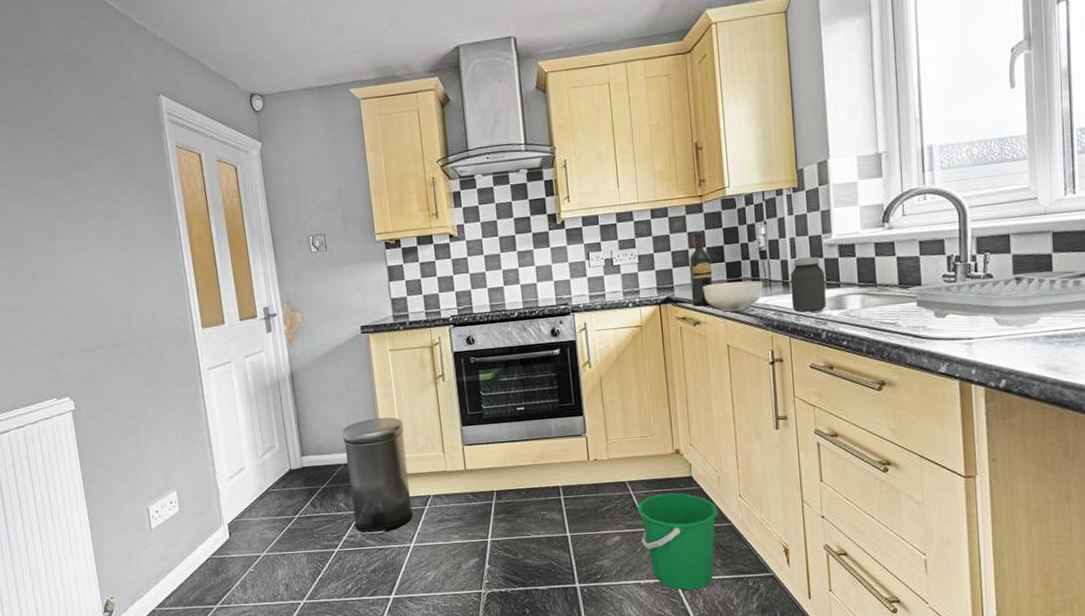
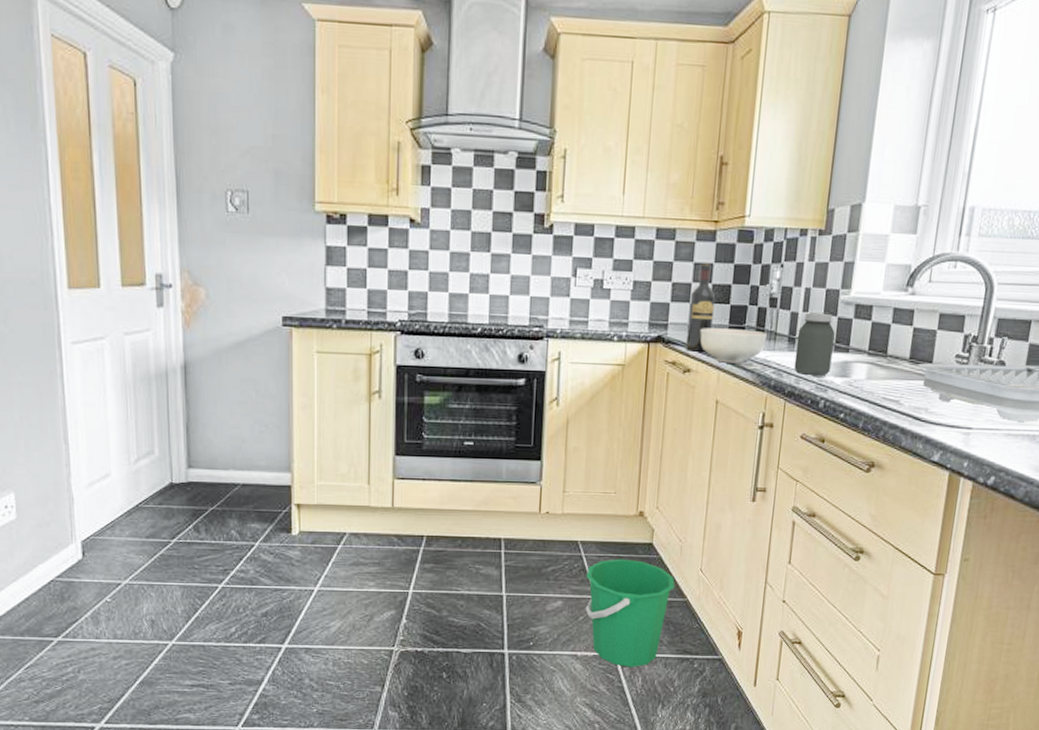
pedal bin: present [342,417,413,535] -> none [244,432,322,572]

